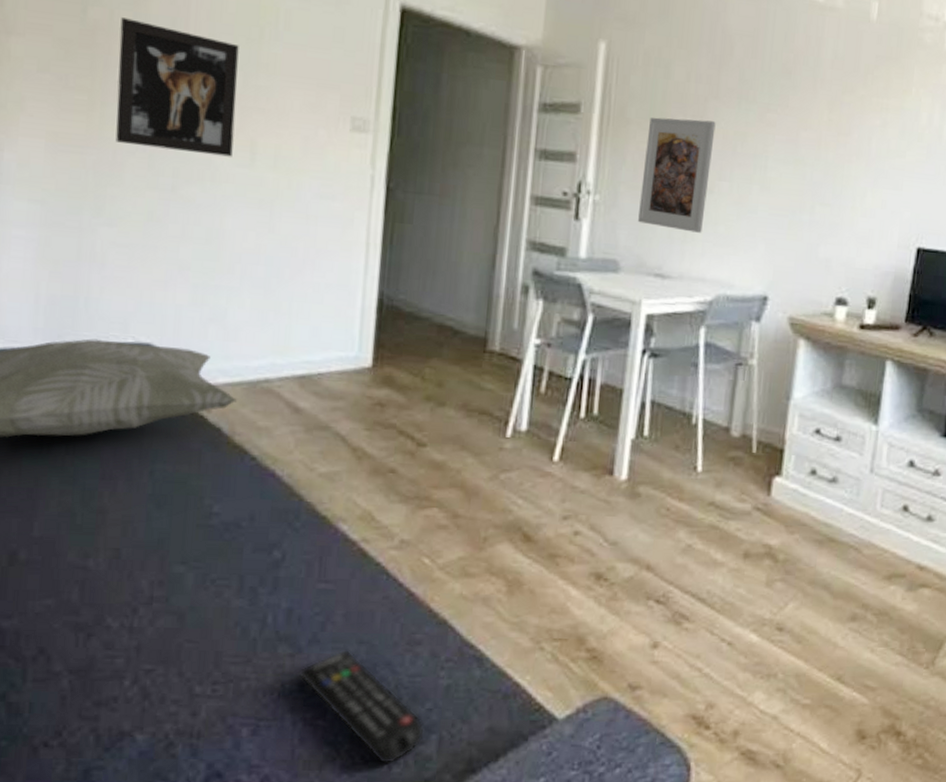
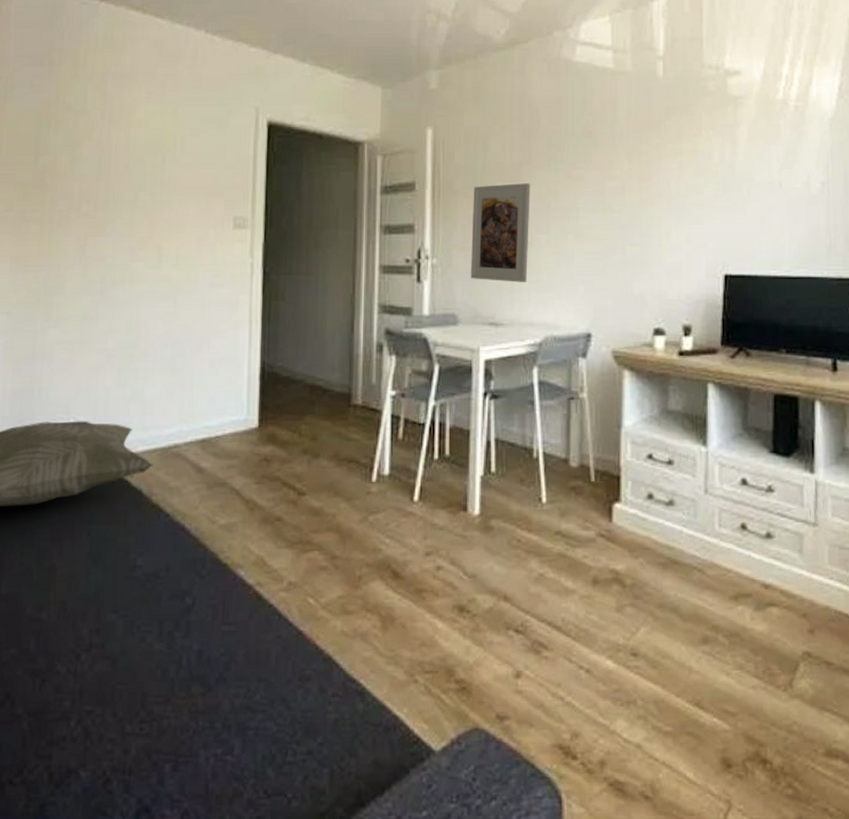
wall art: present [115,17,239,157] -> none [59,161,148,261]
remote control: present [297,650,426,765] -> none [208,688,319,799]

